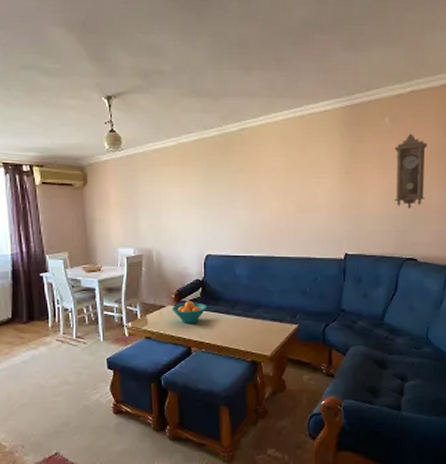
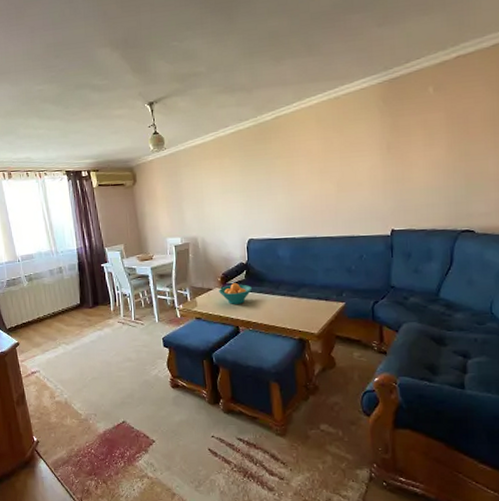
pendulum clock: present [394,133,427,209] -> none [441,100,480,179]

